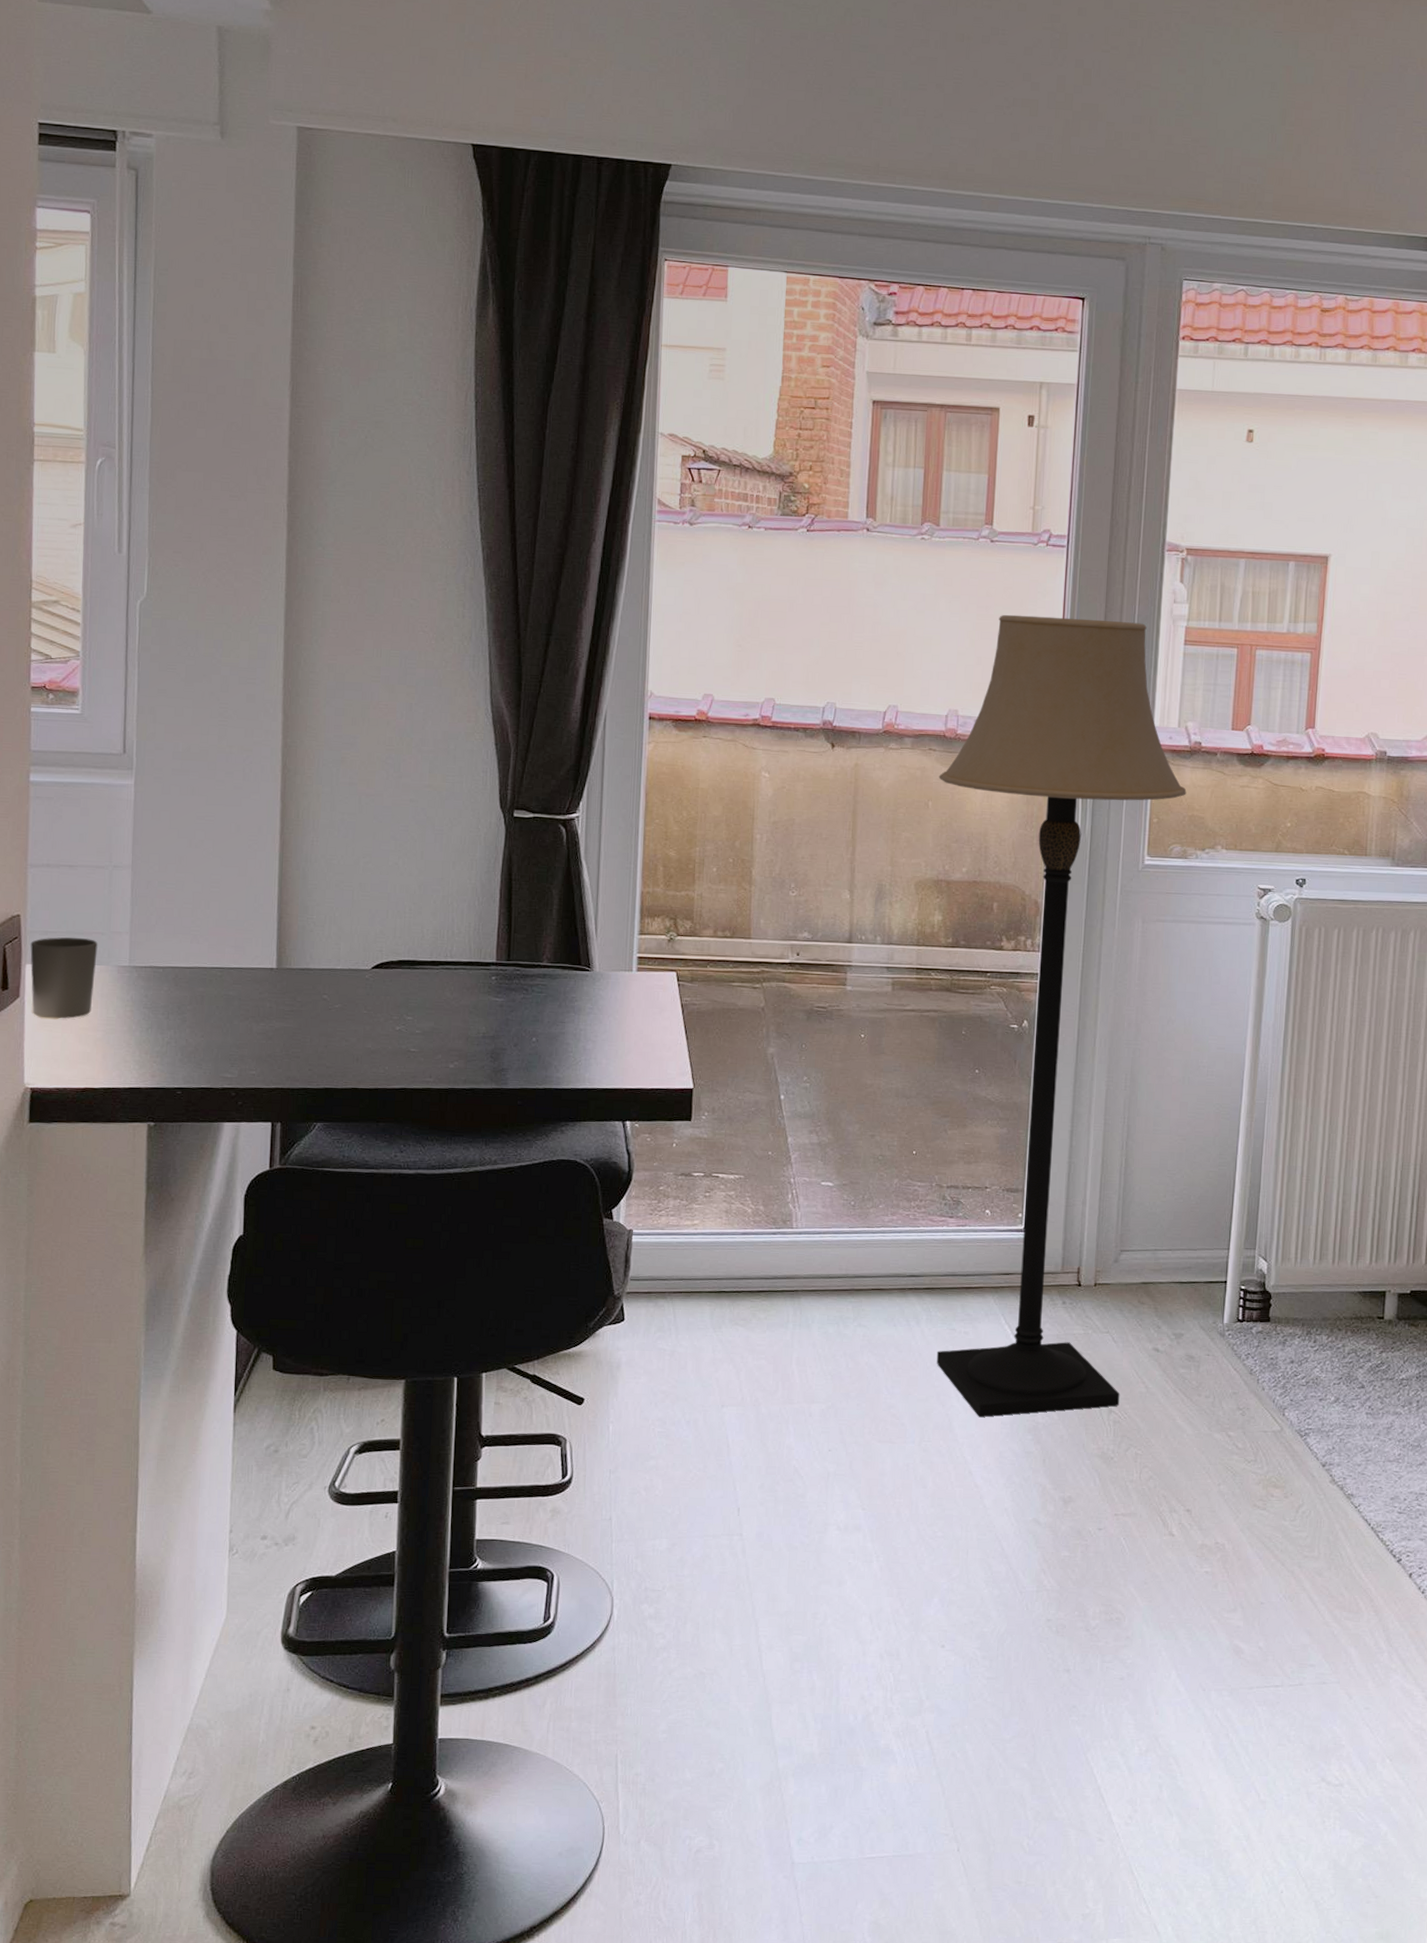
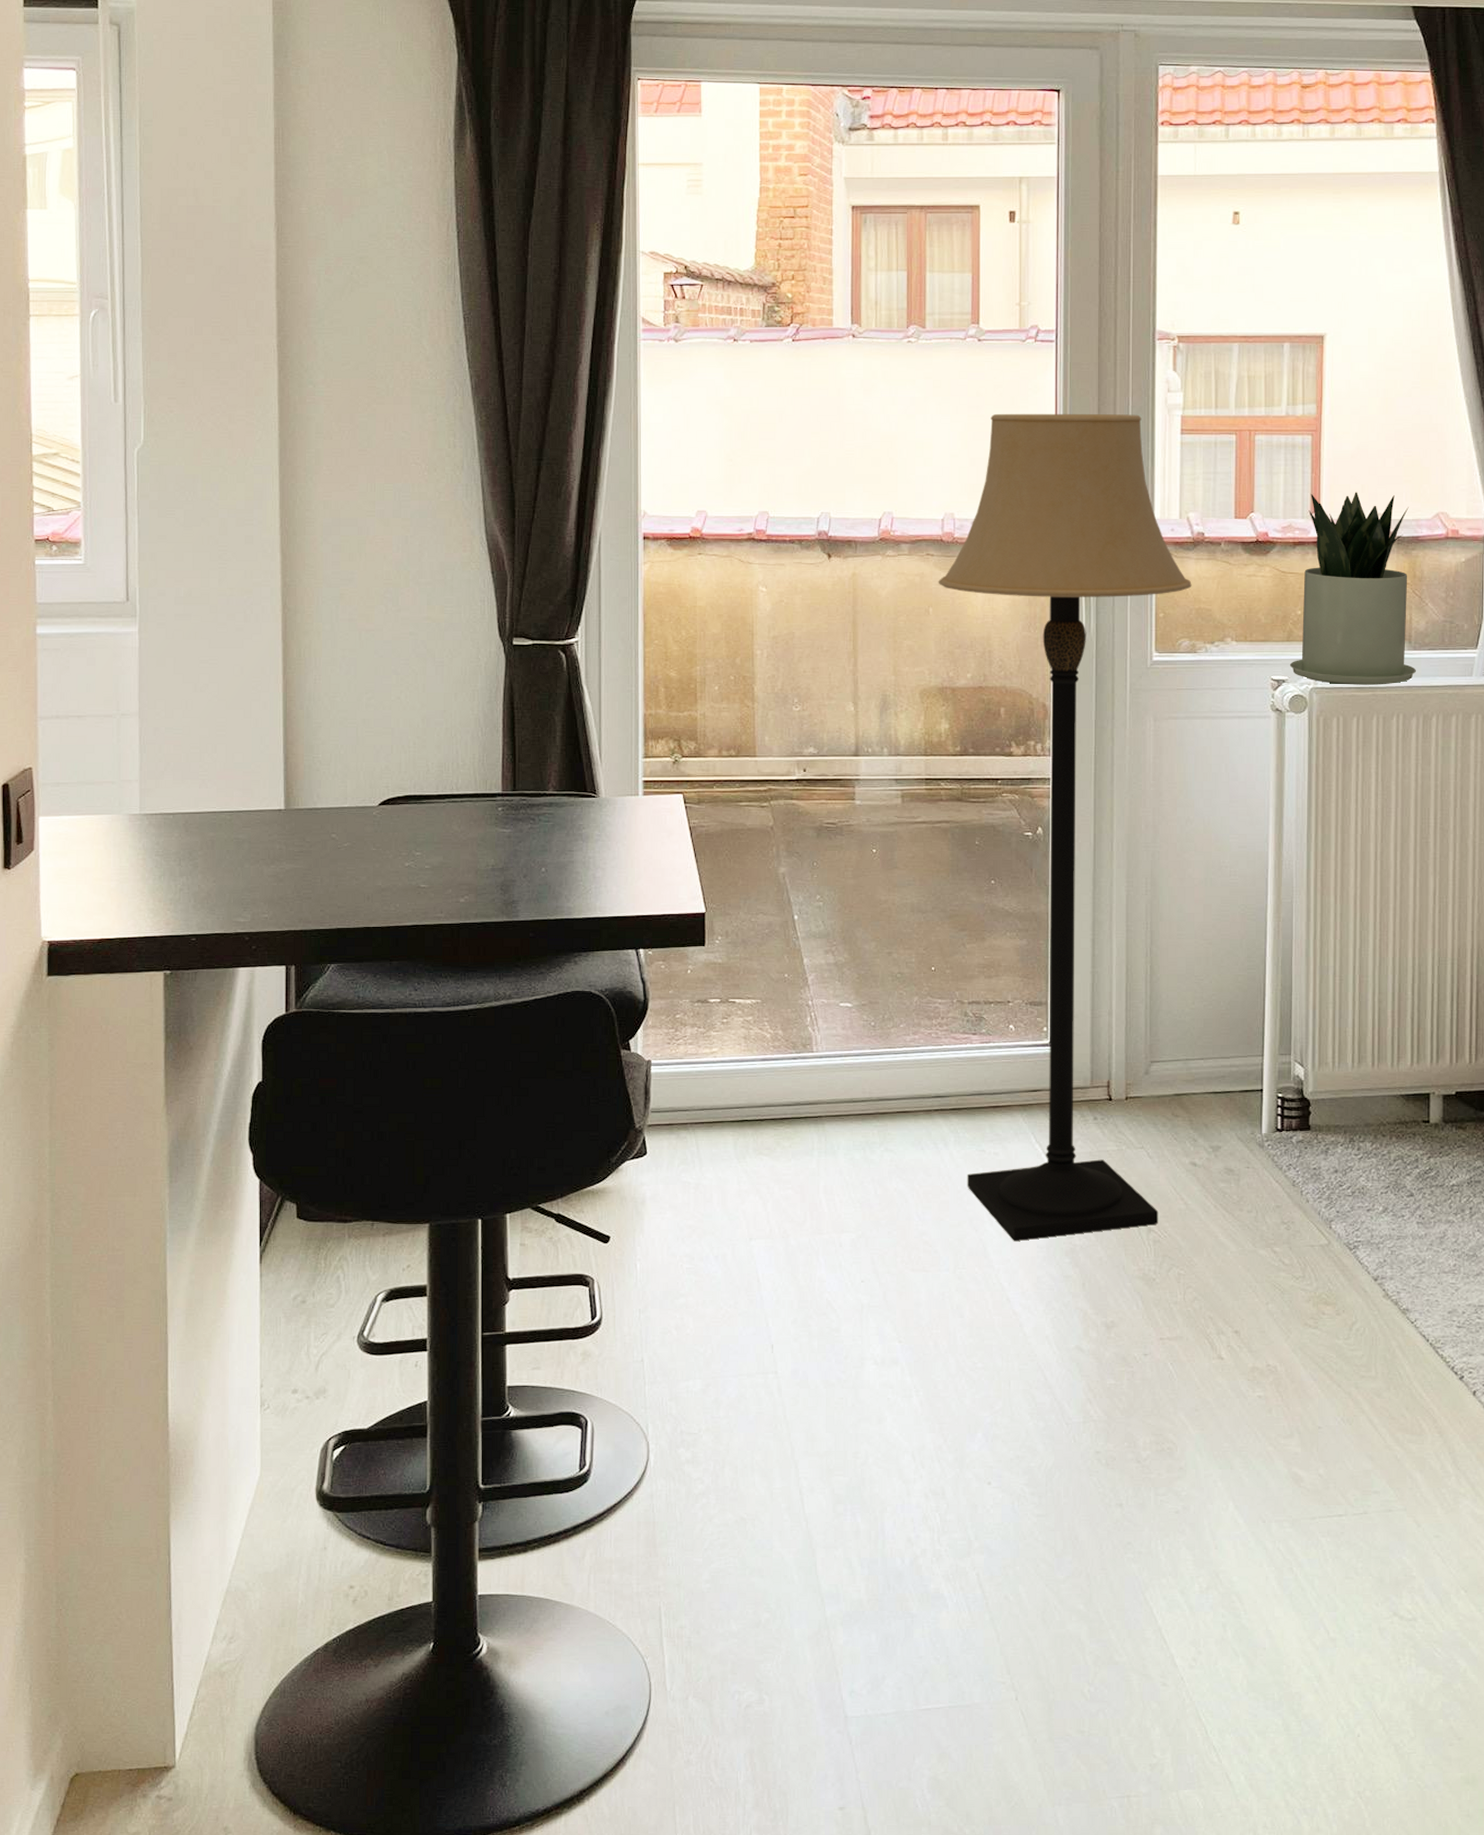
mug: present [30,937,98,1019] -> none [43,787,108,870]
planter: none [1276,710,1400,899] -> present [1289,492,1417,685]

